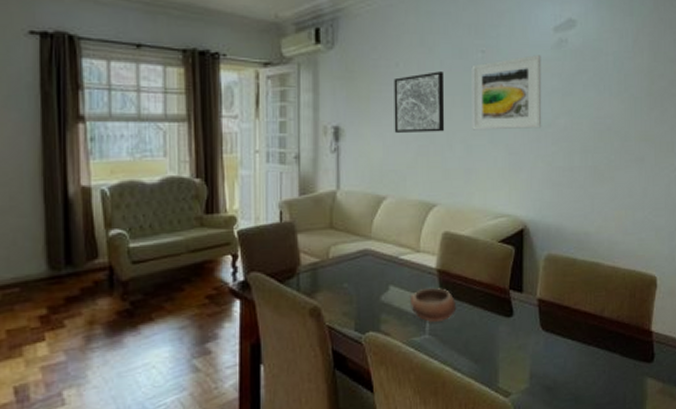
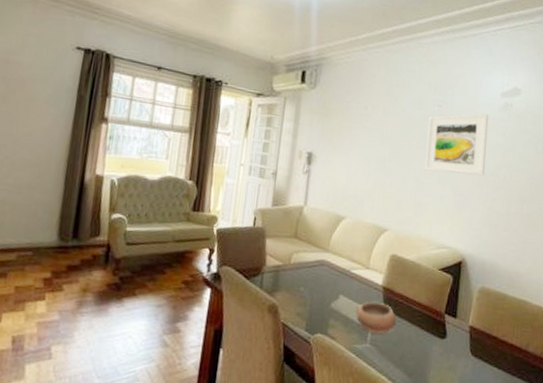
wall art: present [394,71,445,133] -> none [358,117,405,169]

